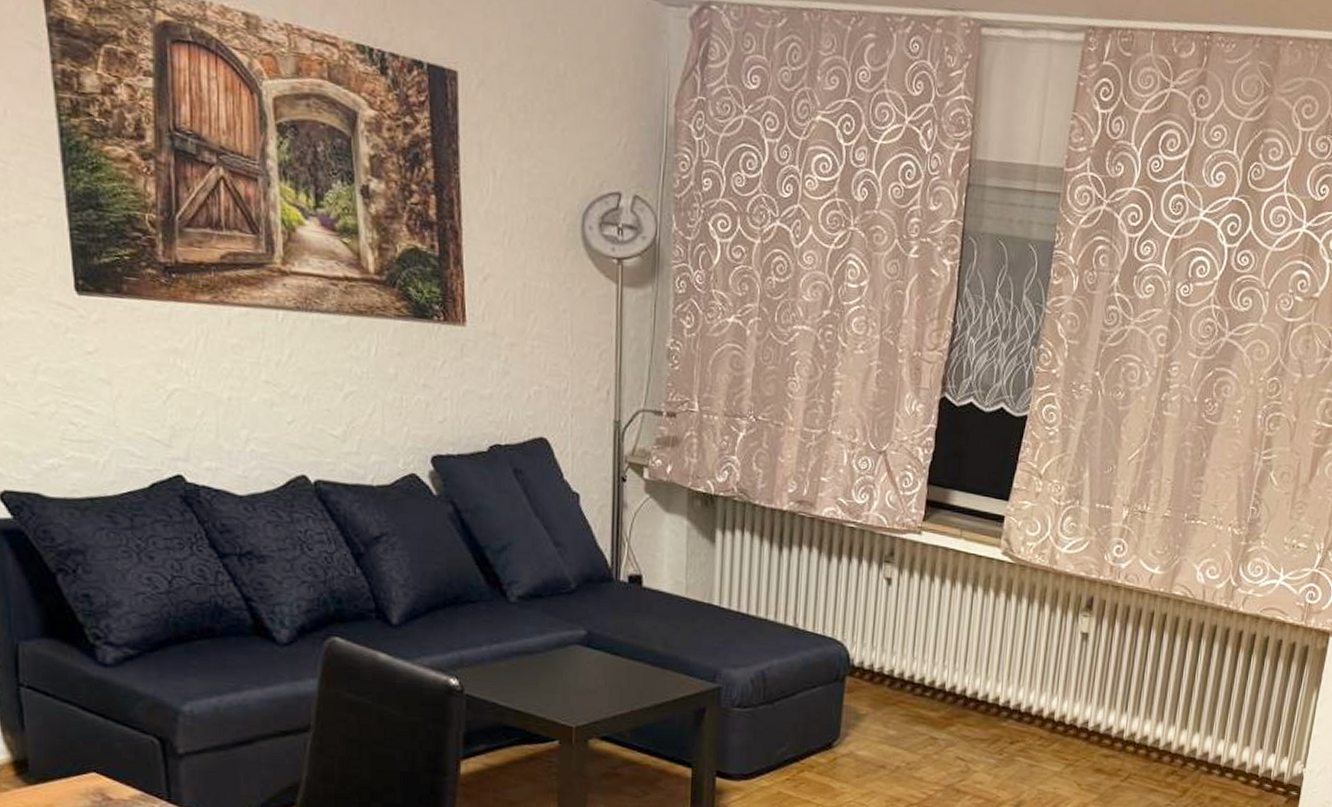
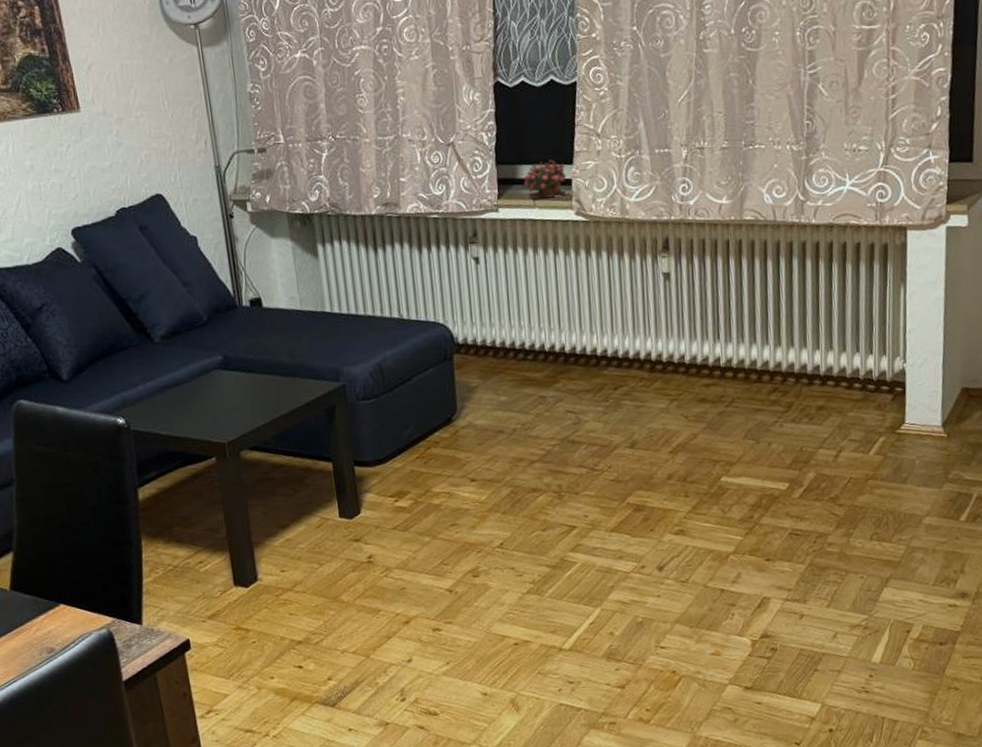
potted flower: none [953,491,1001,532] -> present [523,159,568,200]

